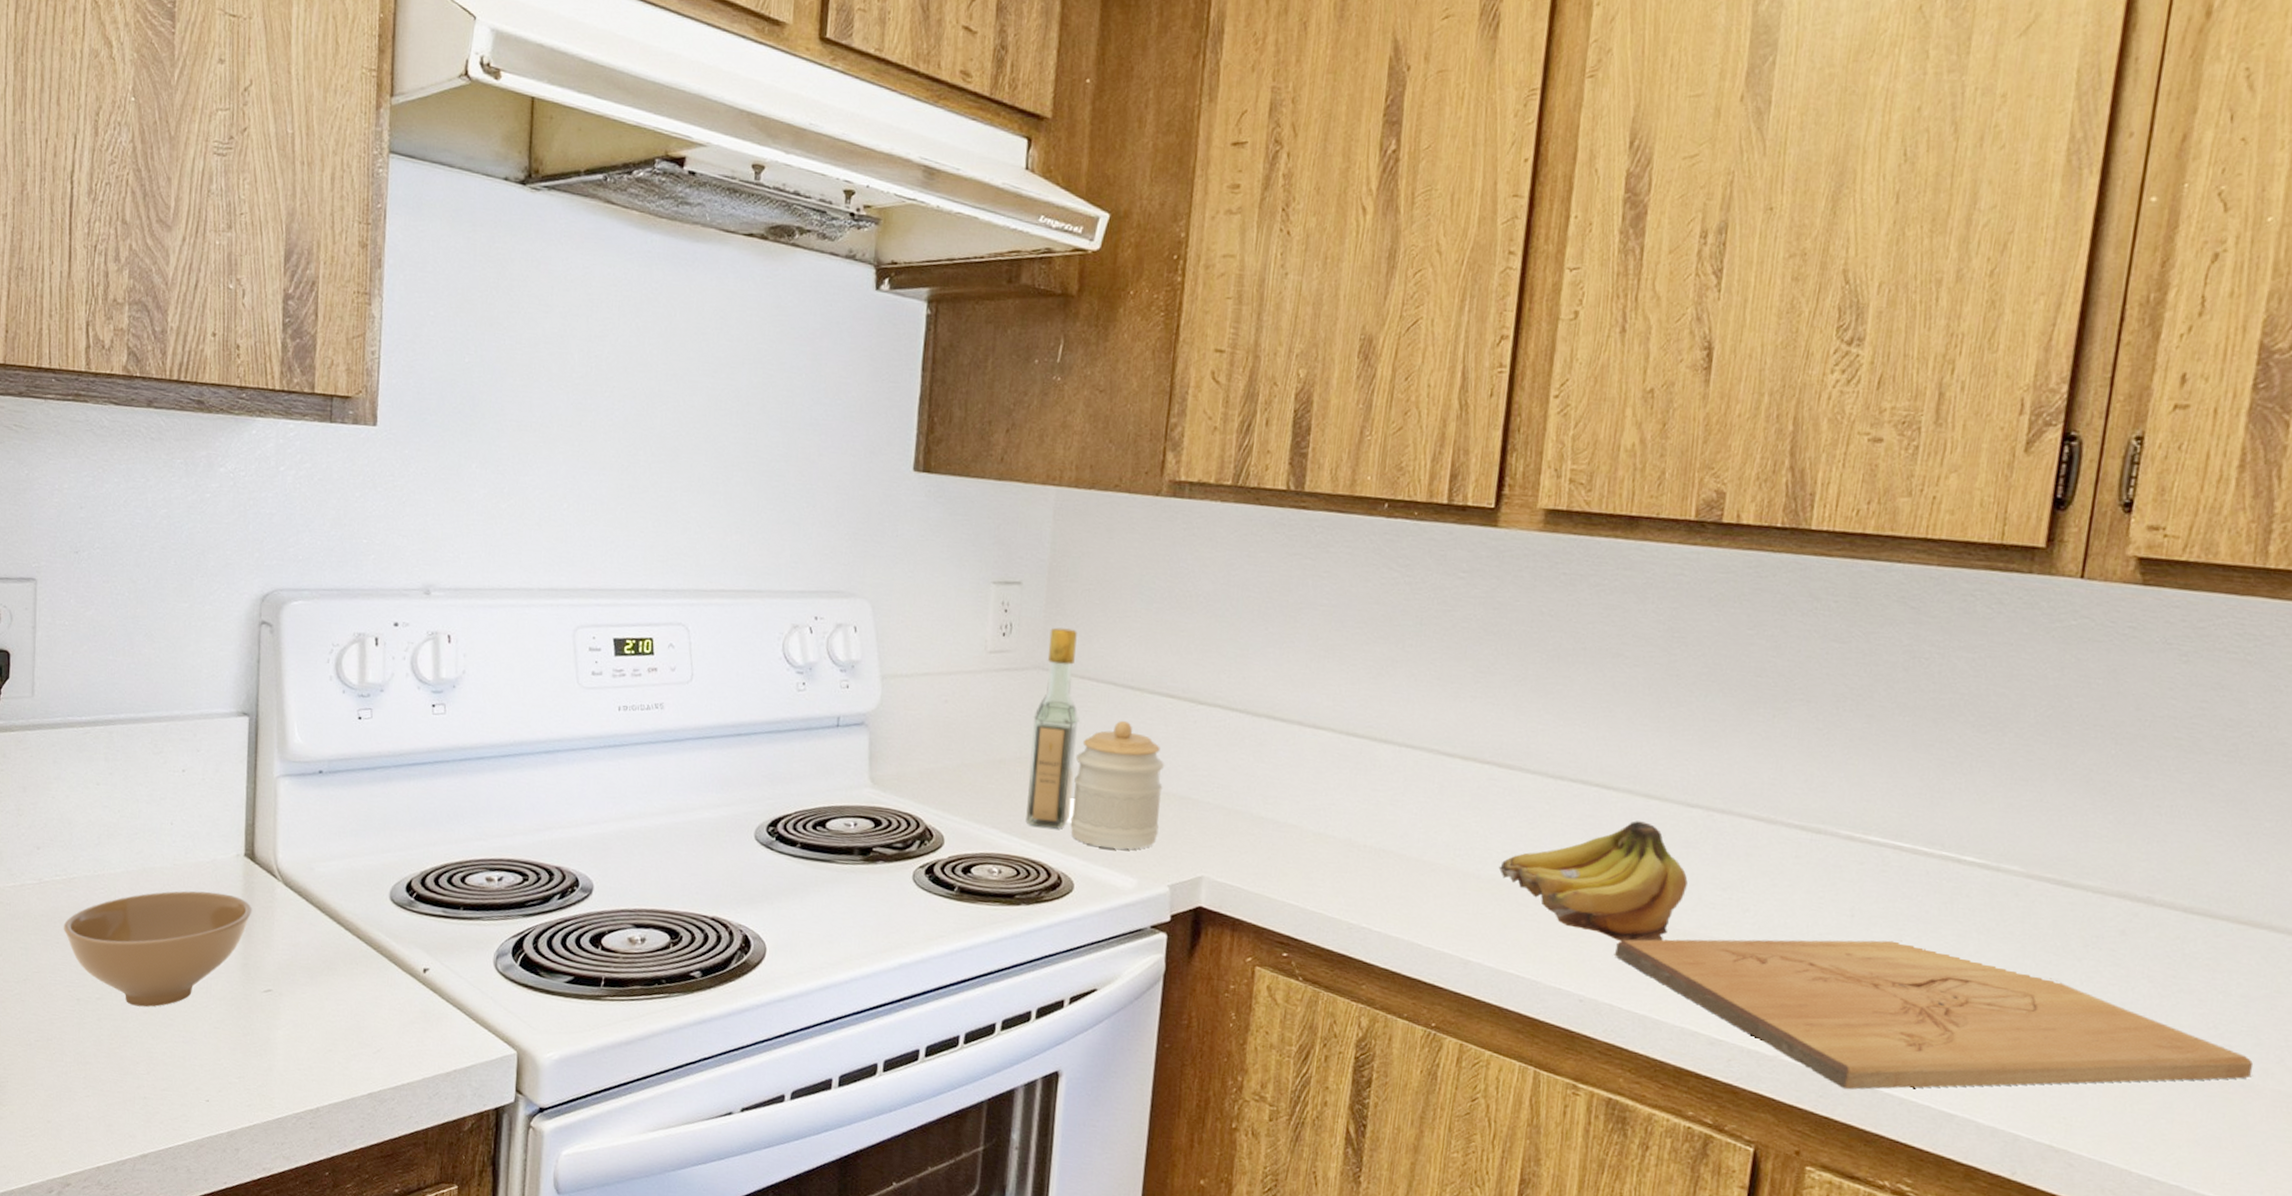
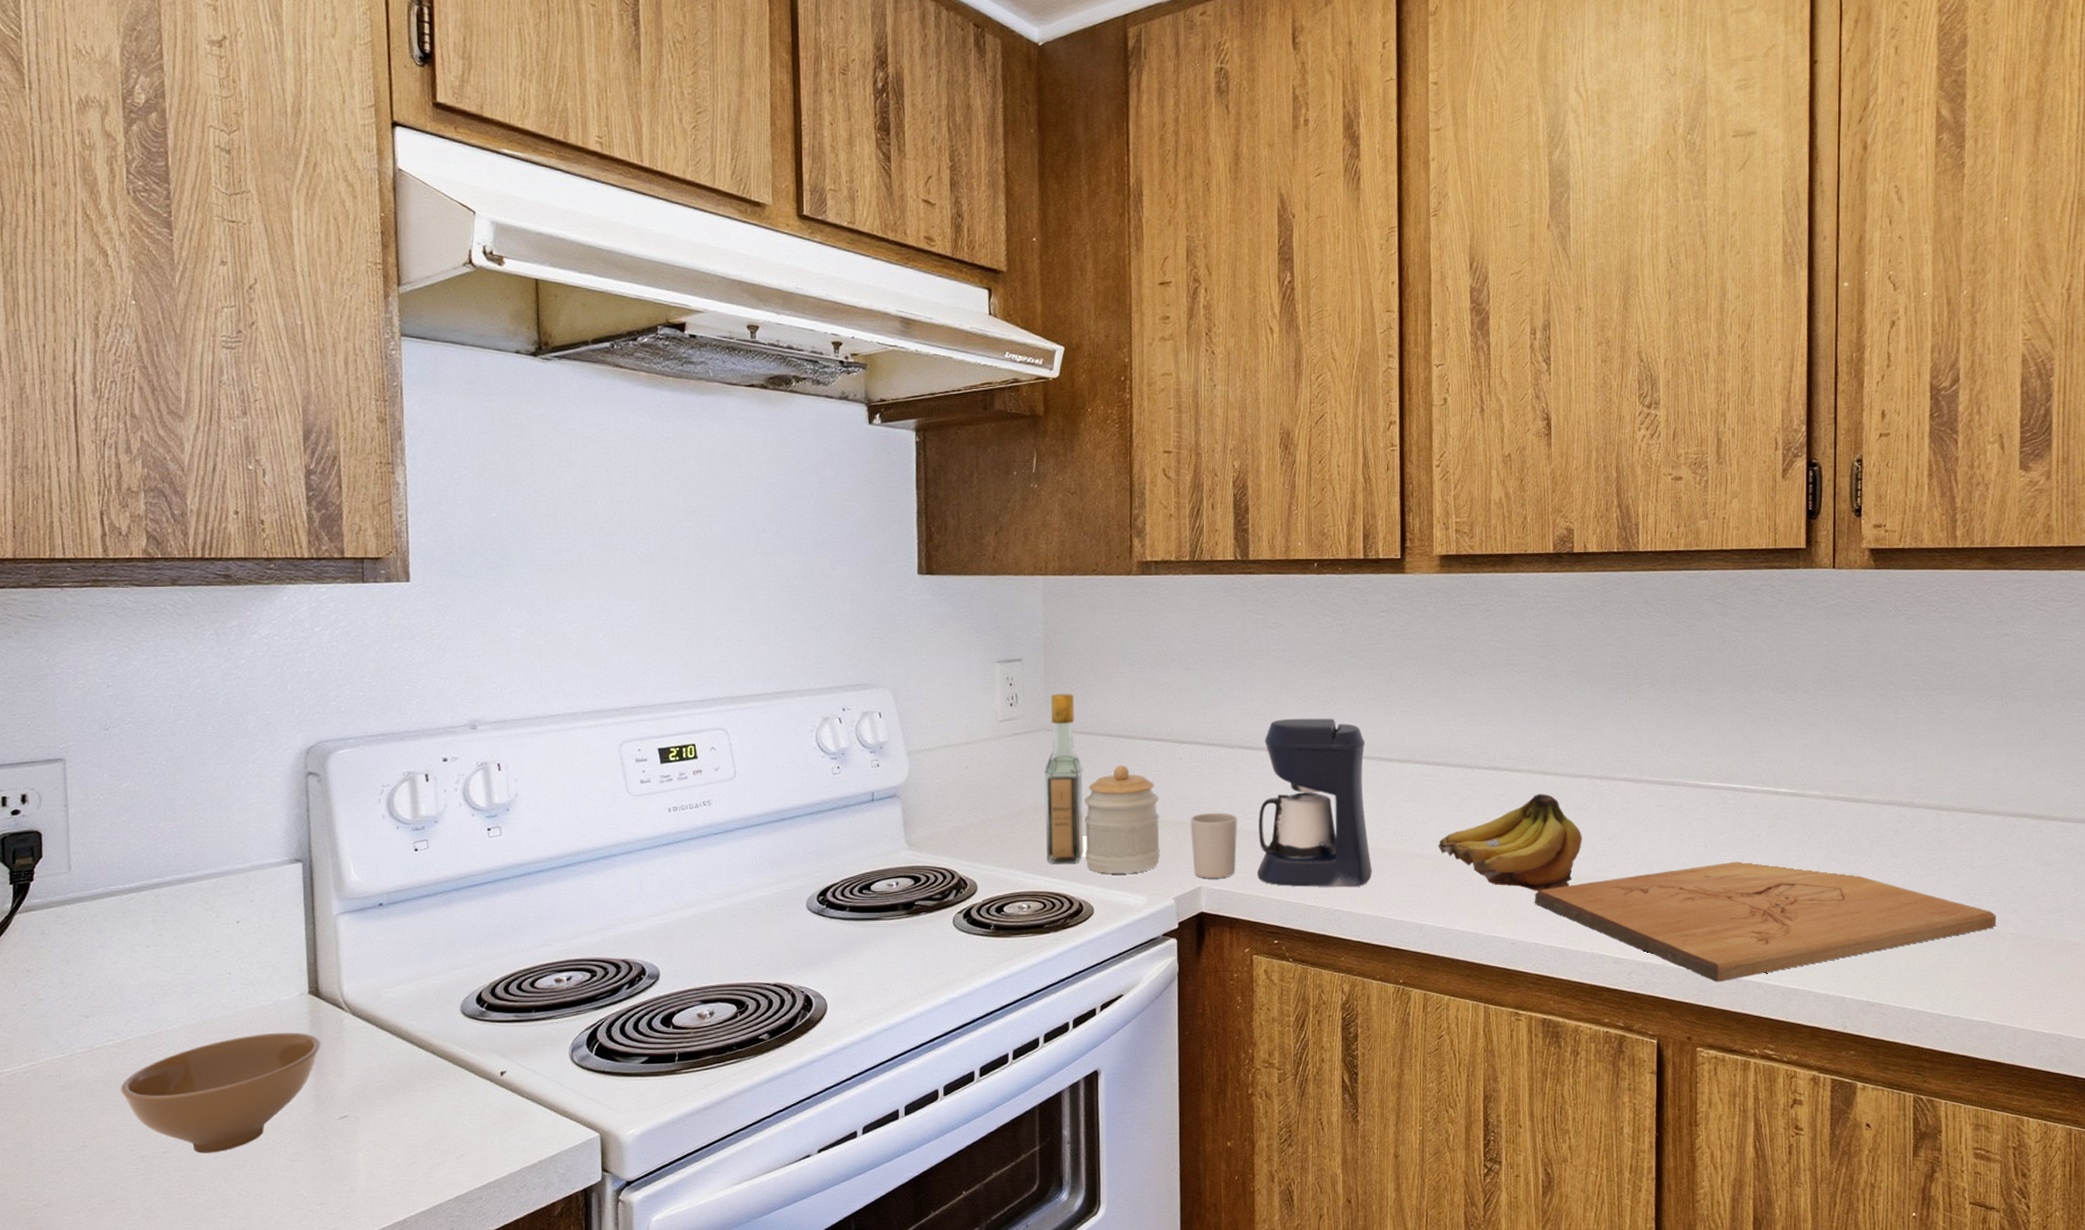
mug: none [1195,790,1256,870] -> present [1190,812,1238,878]
coffee maker: none [1271,689,1423,904] -> present [1257,718,1372,888]

